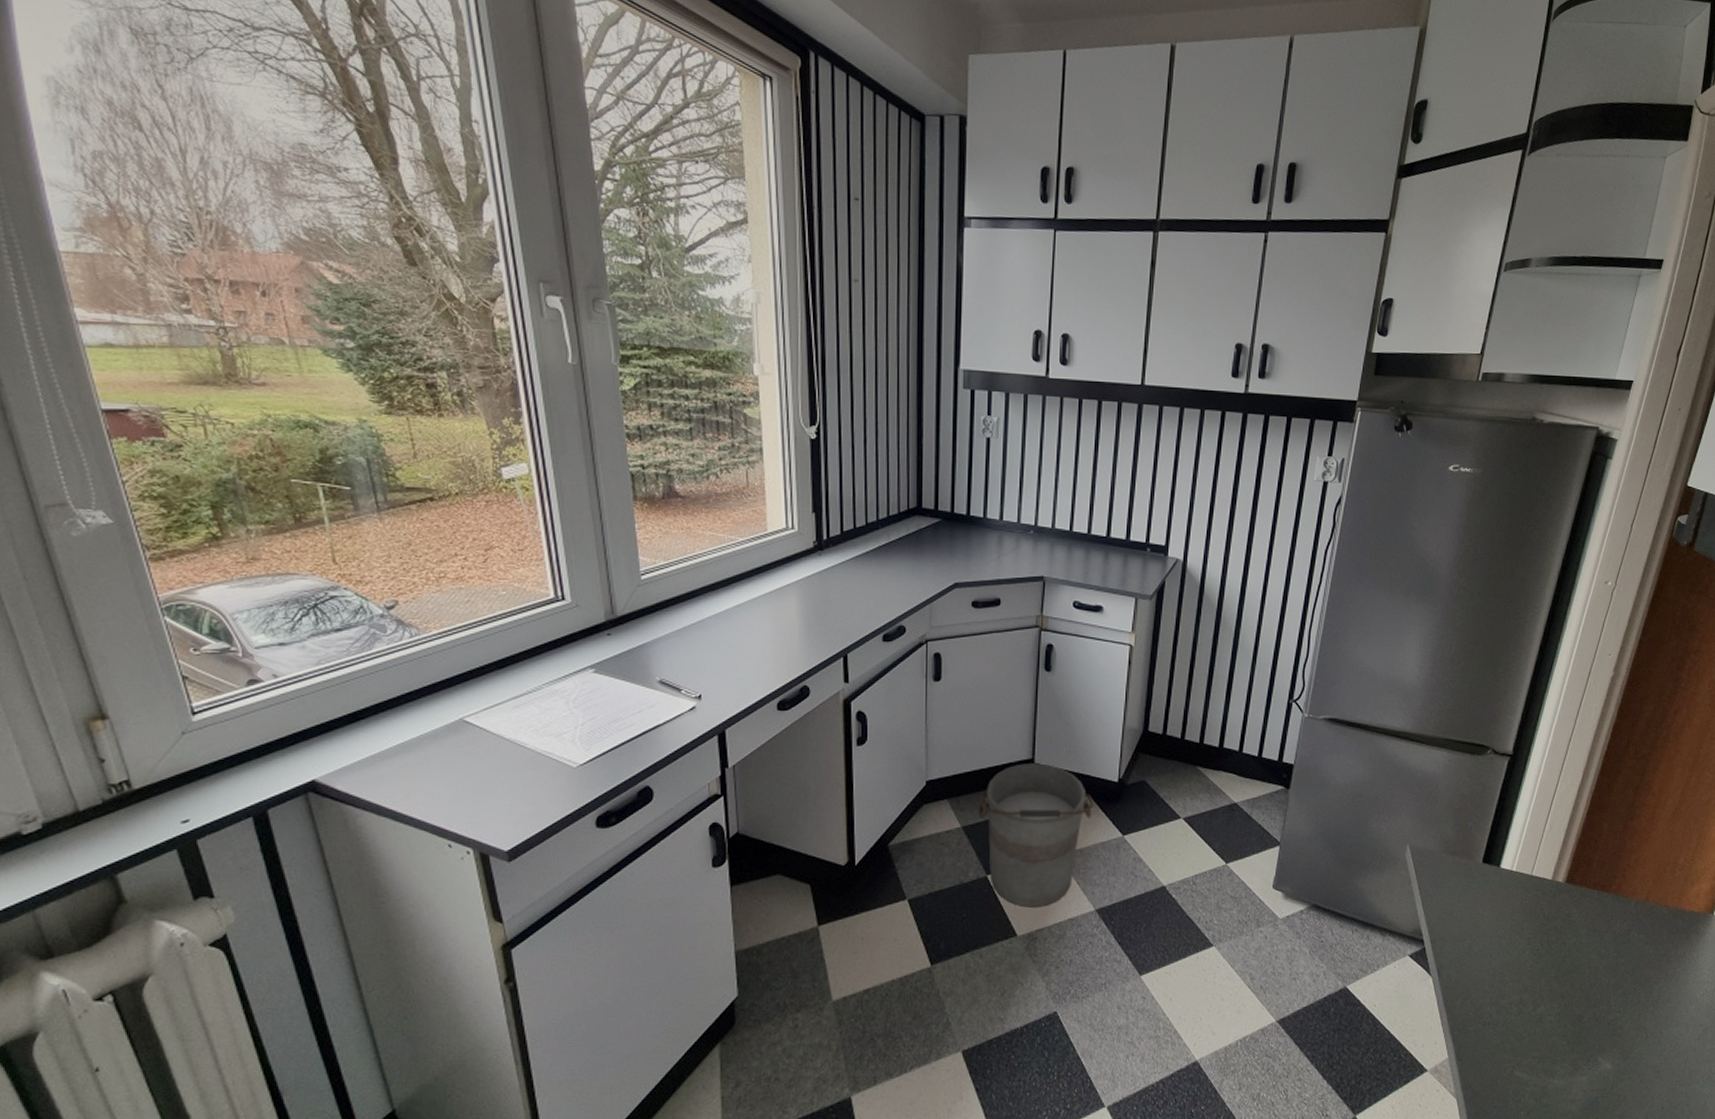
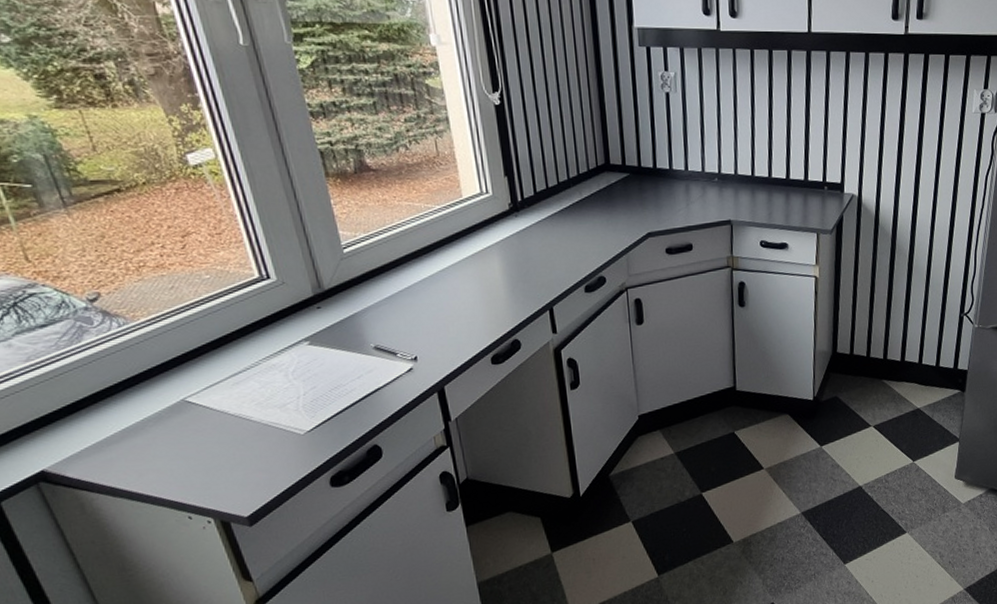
bucket: present [979,763,1093,908] -> none [689,390,793,518]

